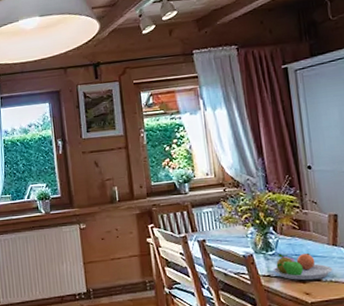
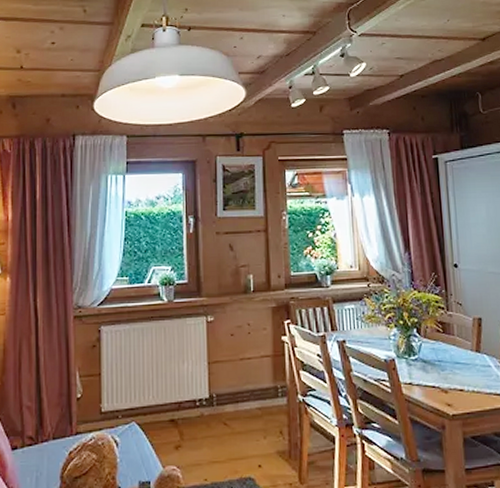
fruit bowl: present [274,252,333,281] -> none [416,358,476,390]

